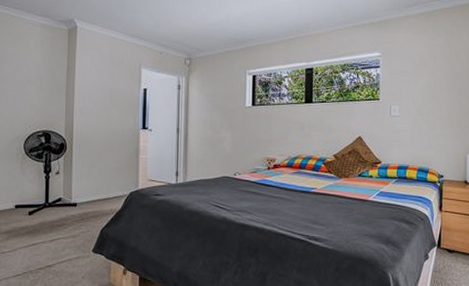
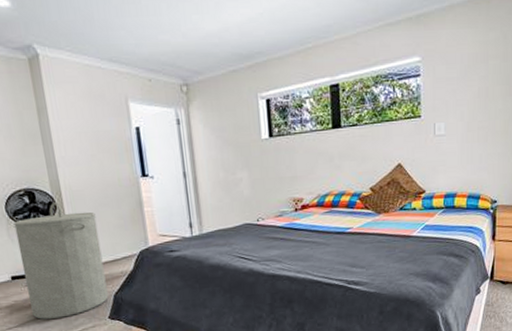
laundry hamper: none [26,144,98,248] -> present [13,202,108,320]

